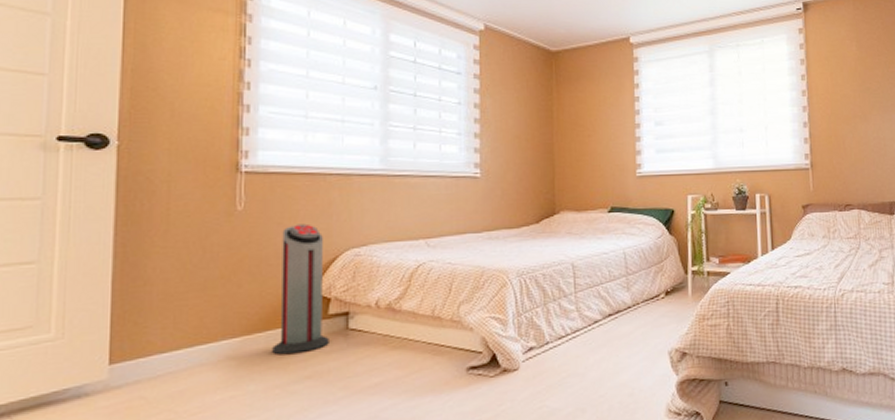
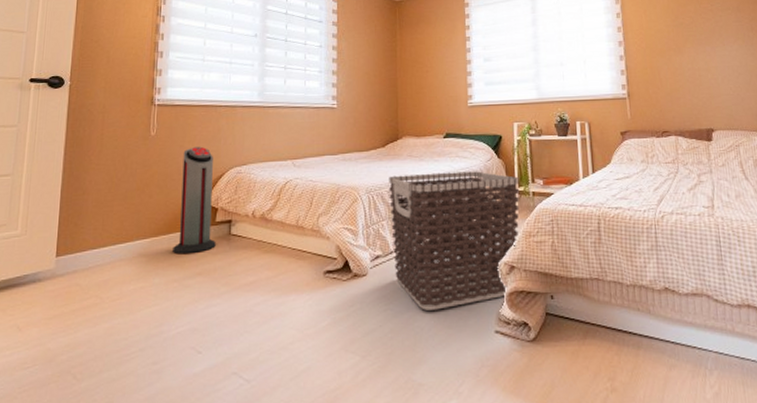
clothes hamper: none [544,249,693,405] -> present [389,171,520,310]

